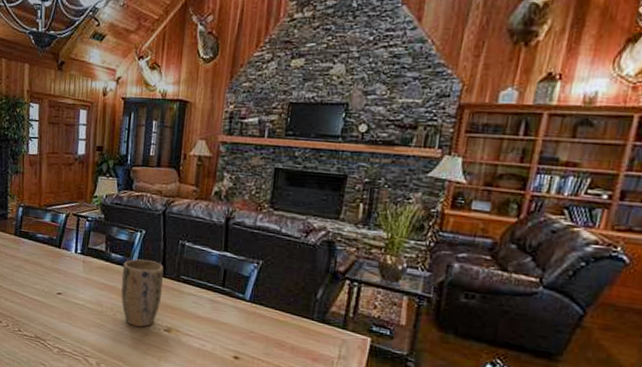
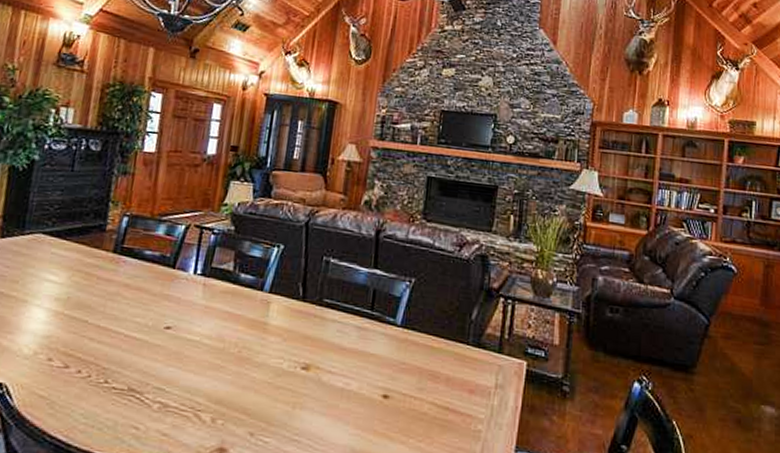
plant pot: present [121,259,164,327] -> none [249,280,304,366]

